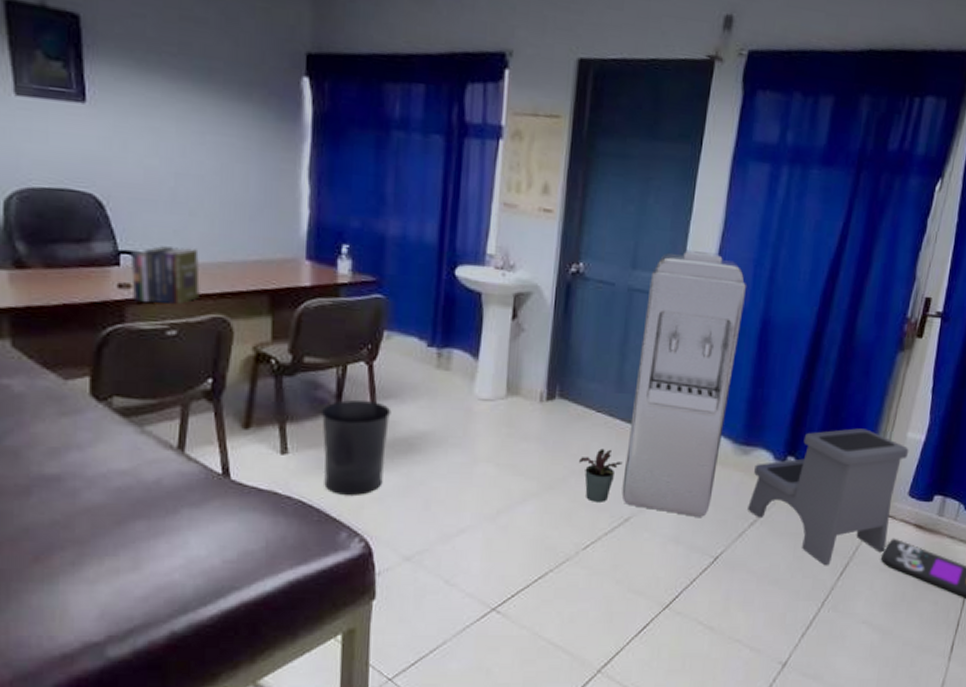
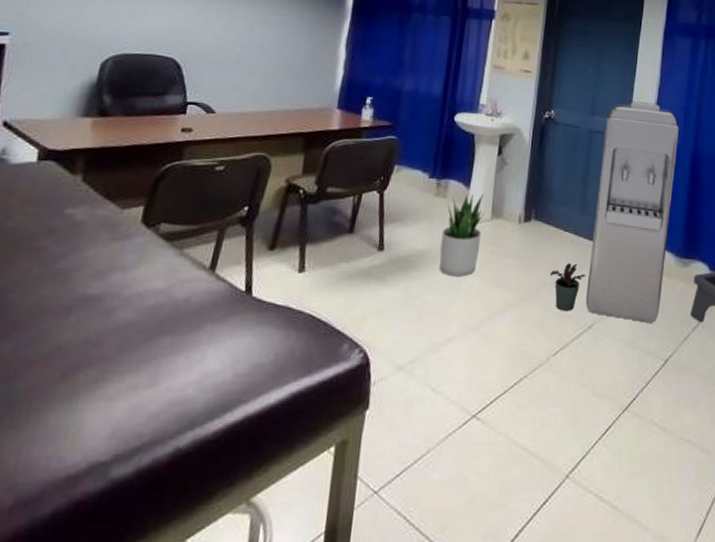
books: present [130,246,200,304] -> none [192,98,252,145]
waste bin: present [320,399,391,497] -> none [333,223,396,310]
planter: none [445,366,498,462] -> present [439,193,485,277]

